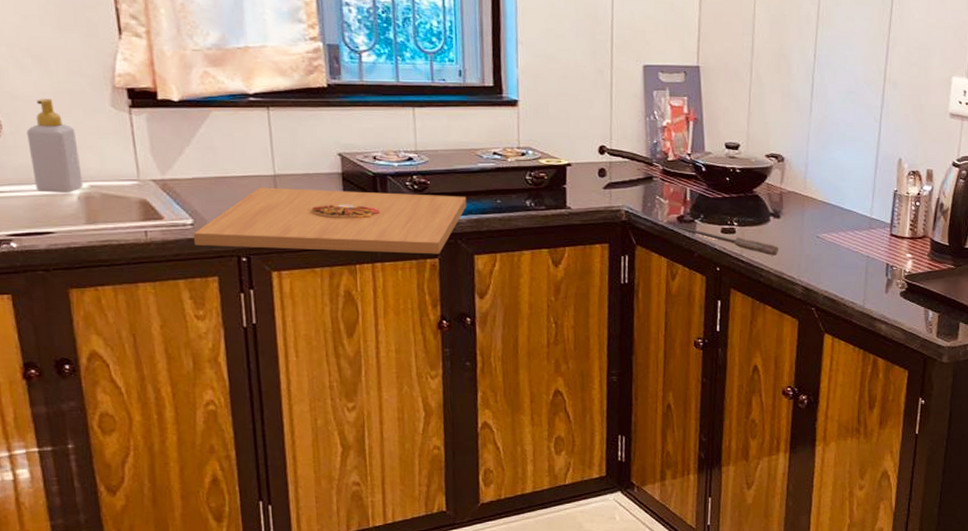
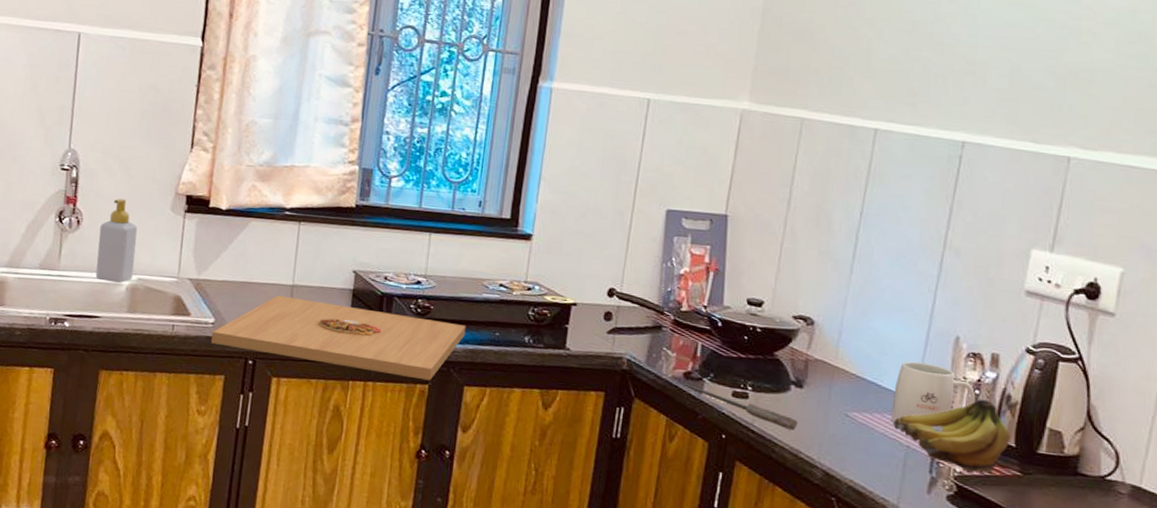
mug: none [853,184,917,238] -> present [891,361,976,423]
fruit: none [855,209,945,270] -> present [893,399,1011,473]

